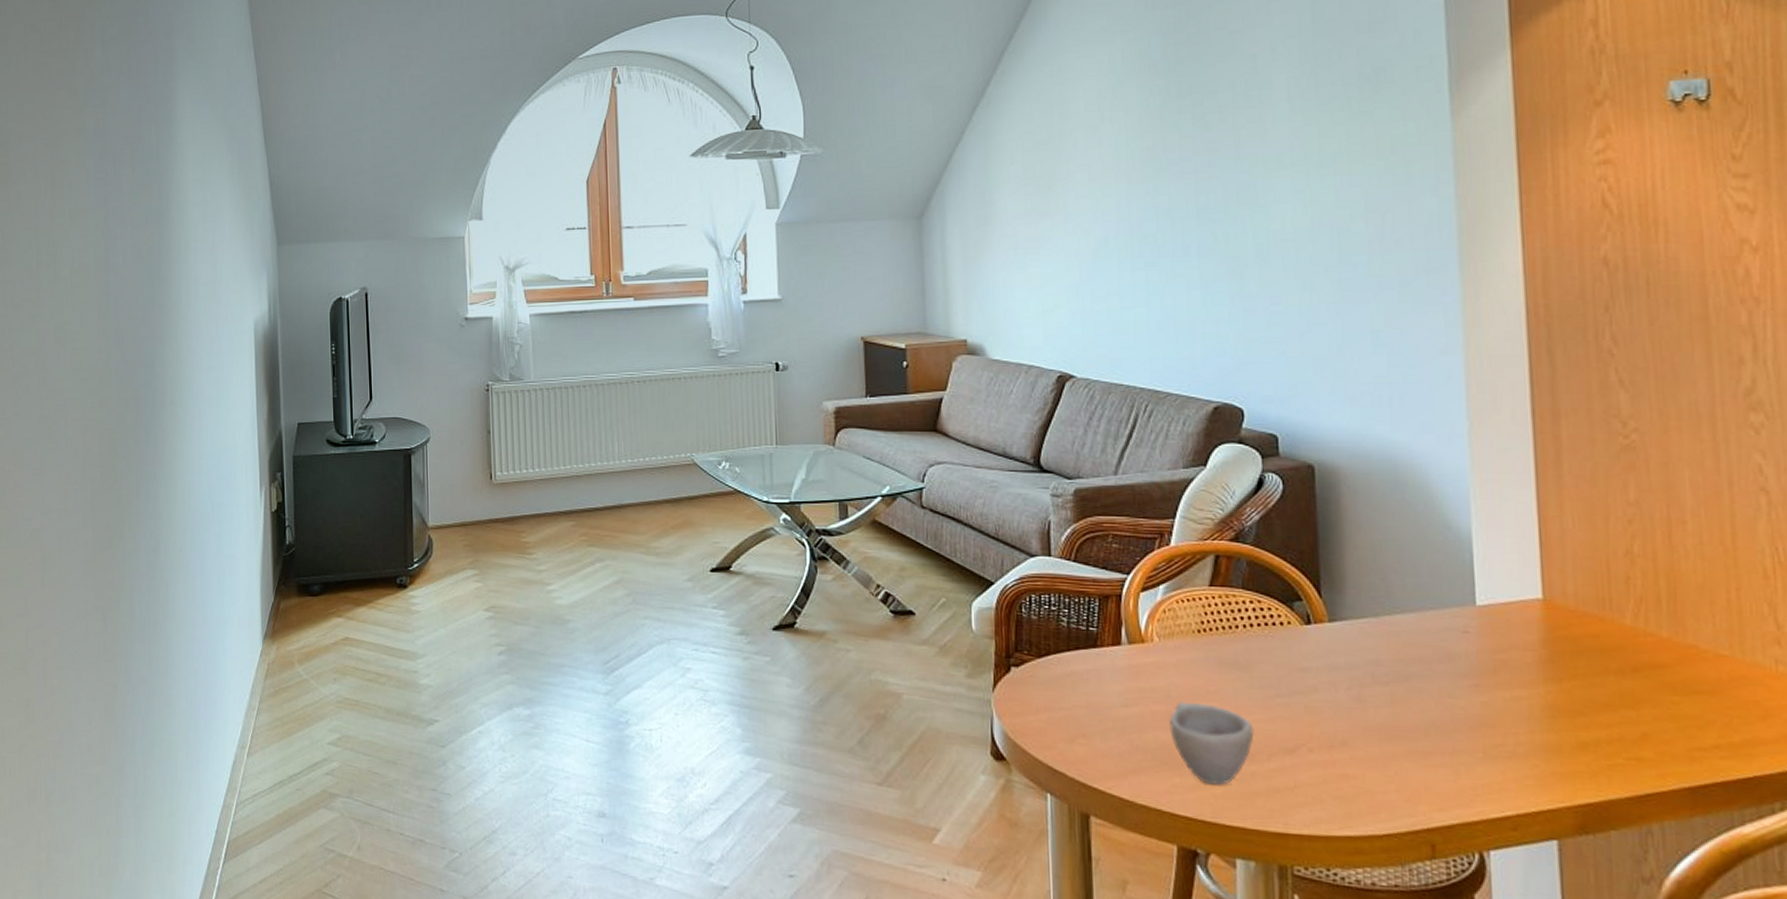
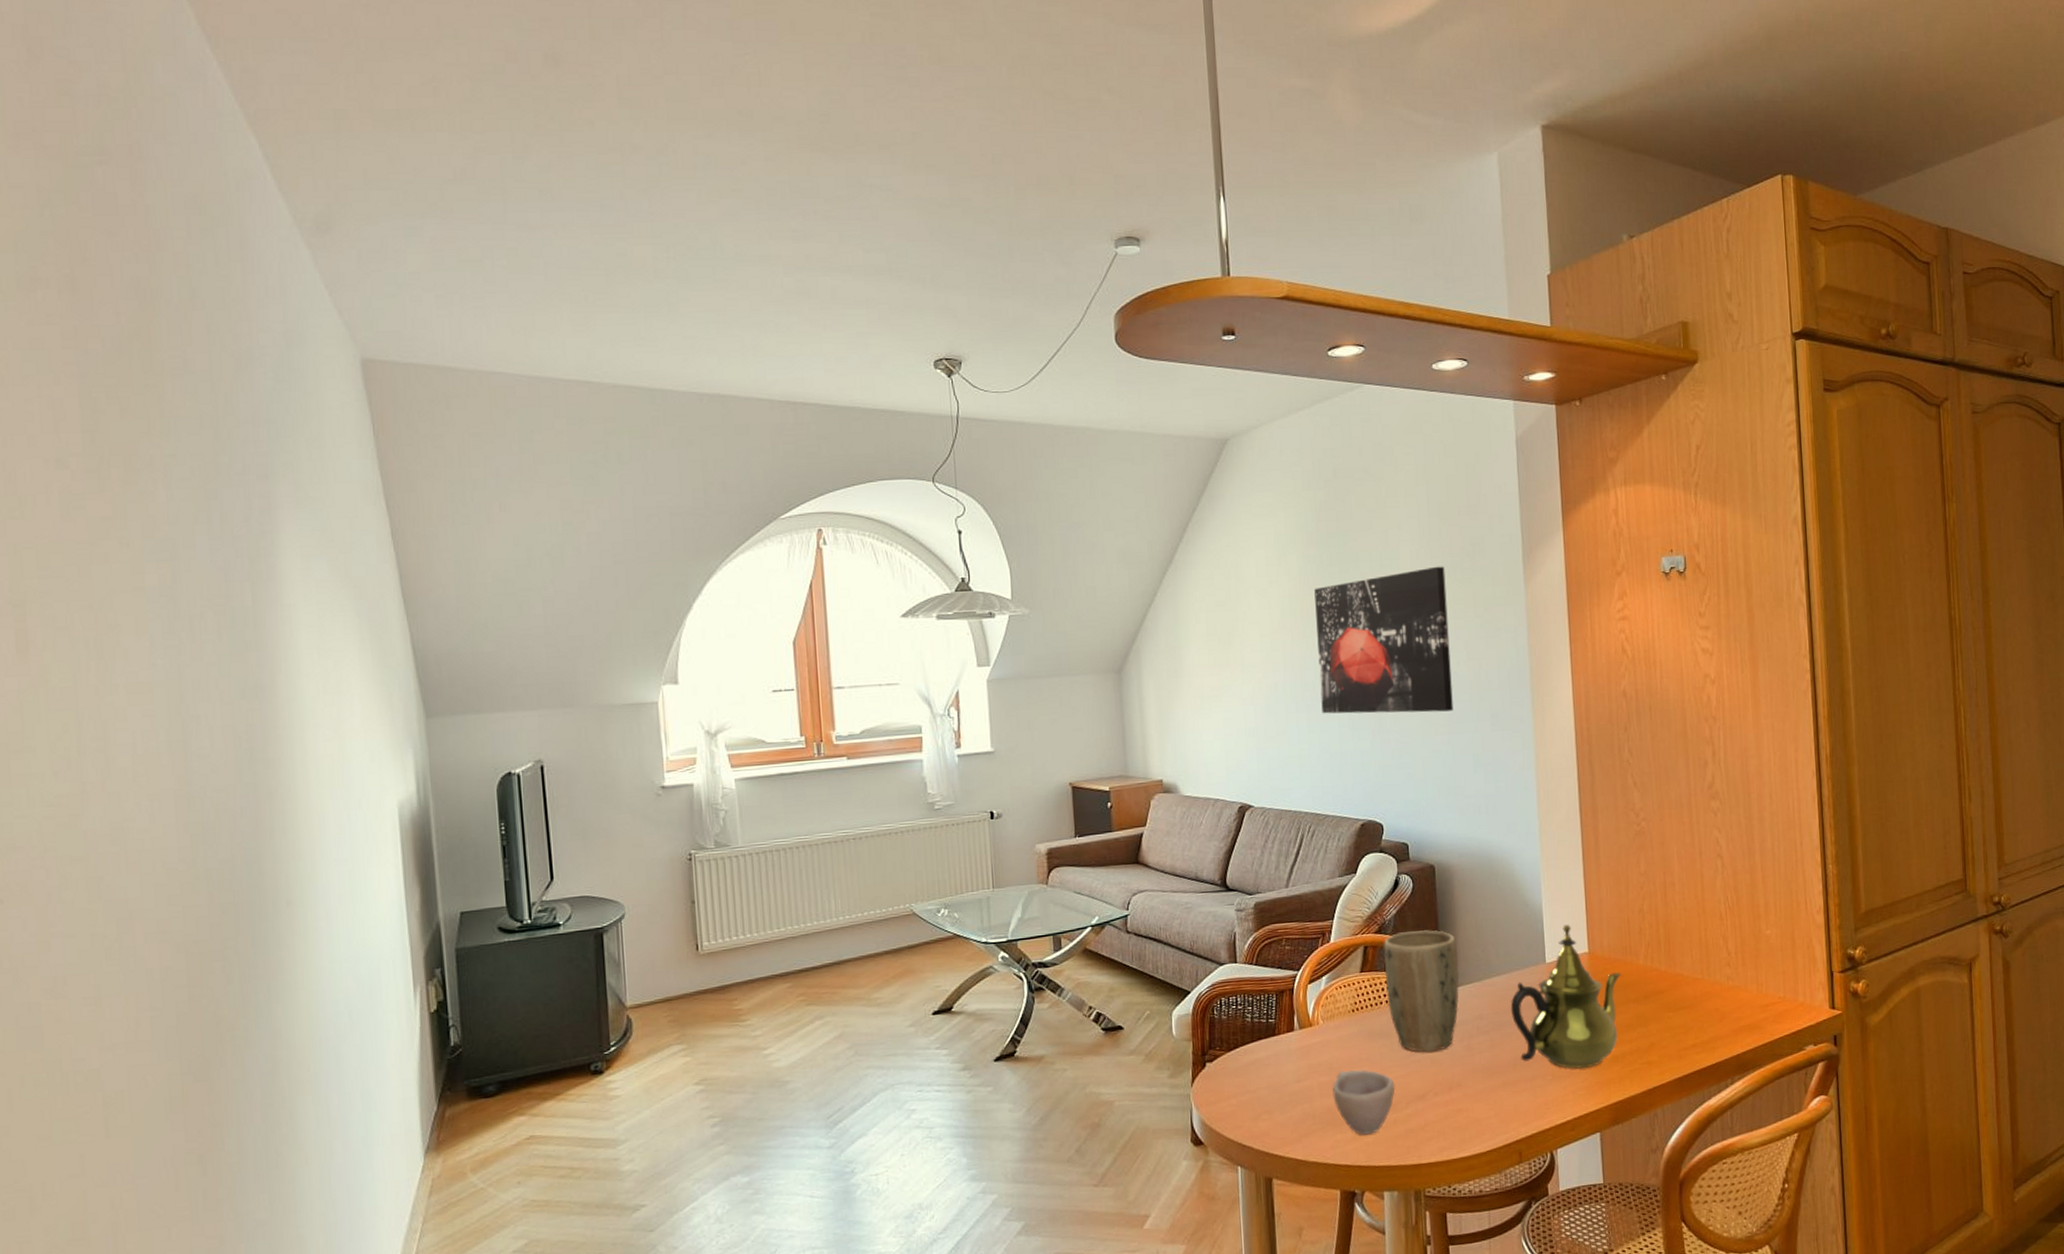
wall art: none [1158,96,1344,276] -> present [1314,566,1453,714]
plant pot: none [1242,543,1348,697] -> present [1384,930,1460,1052]
teapot: none [1421,559,1595,752] -> present [1510,925,1621,1069]

